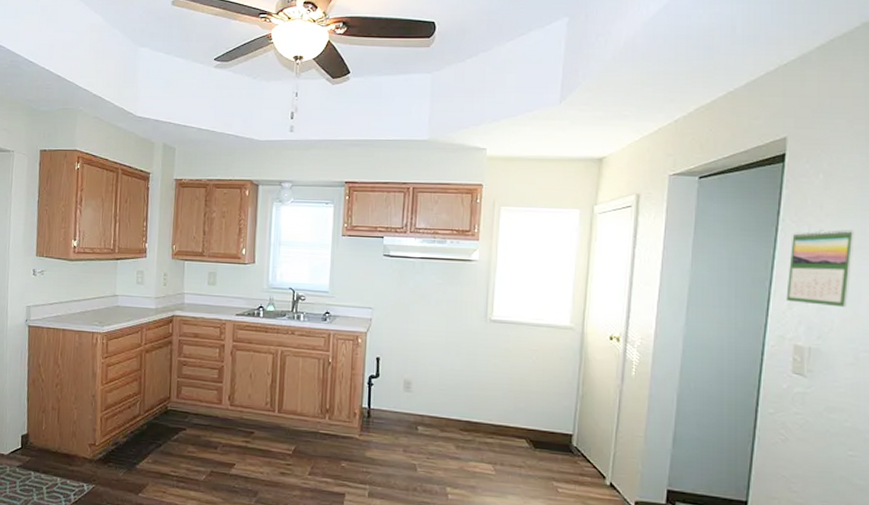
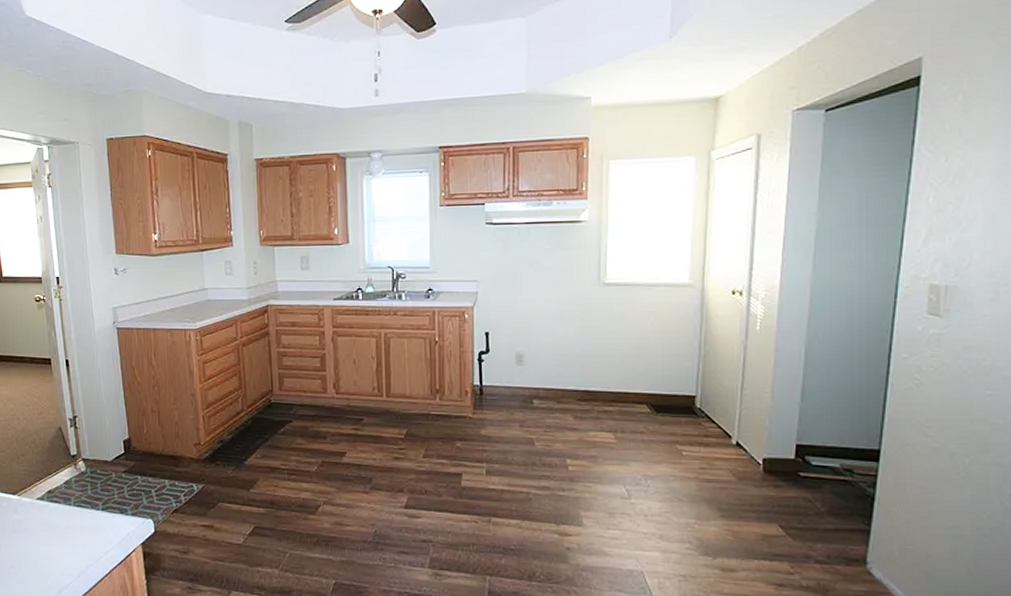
calendar: present [786,228,855,308] -> none [921,153,996,240]

